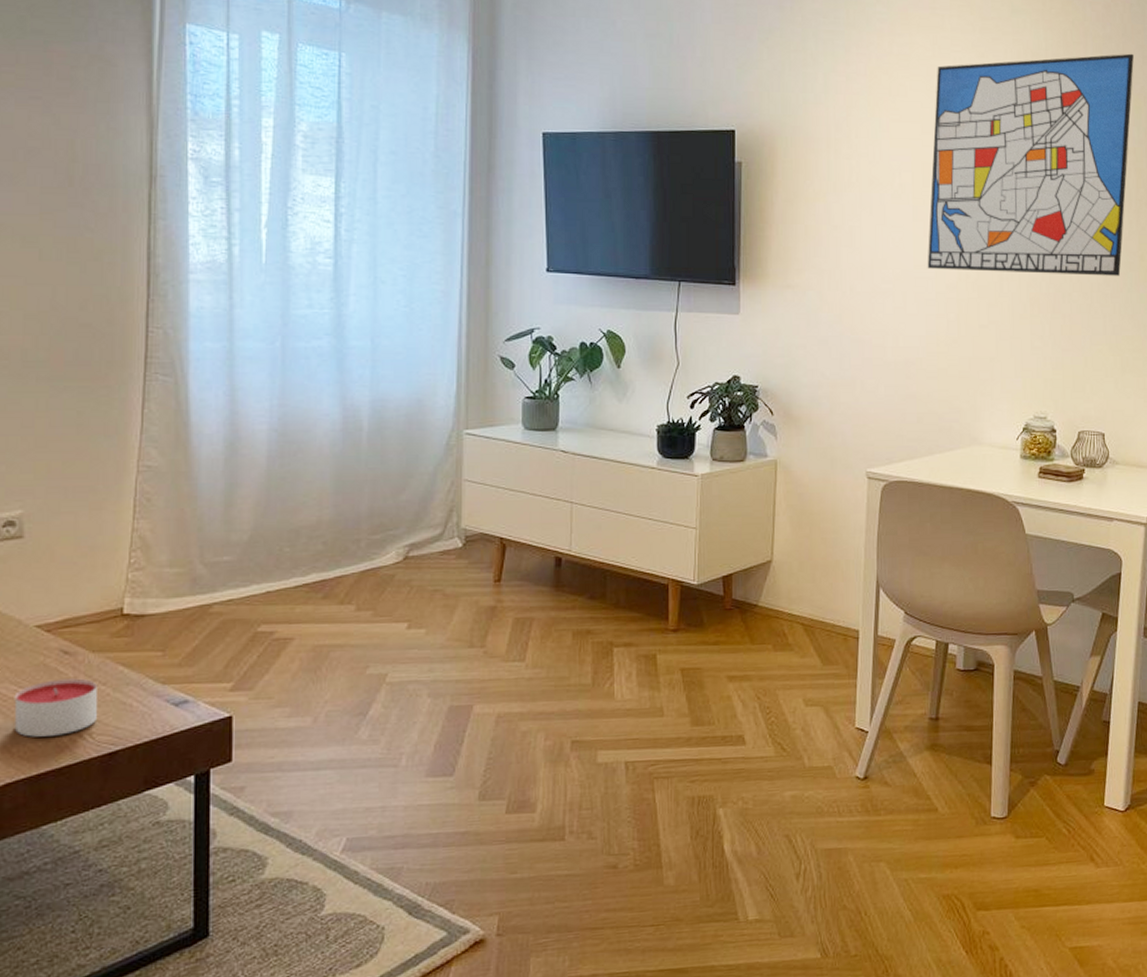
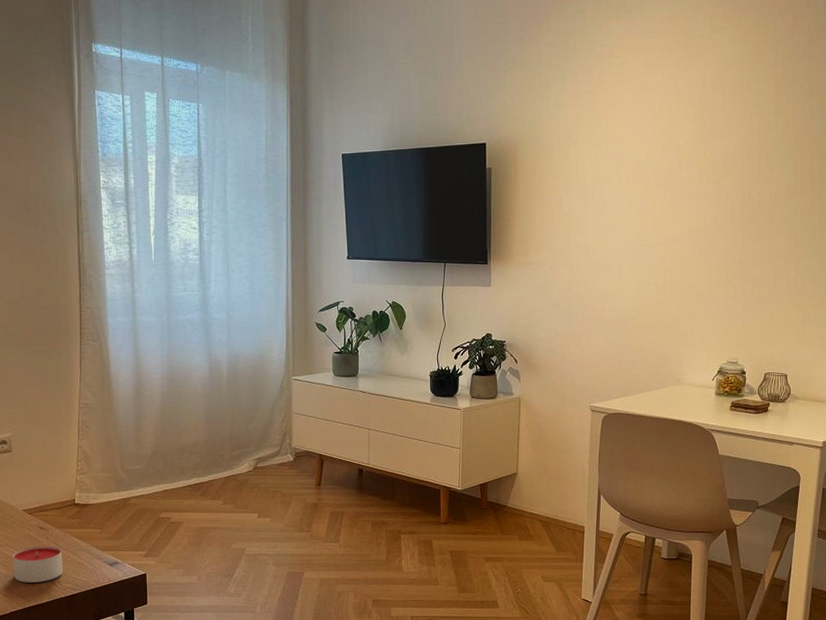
wall art: present [927,53,1134,276] -> none [639,57,819,246]

